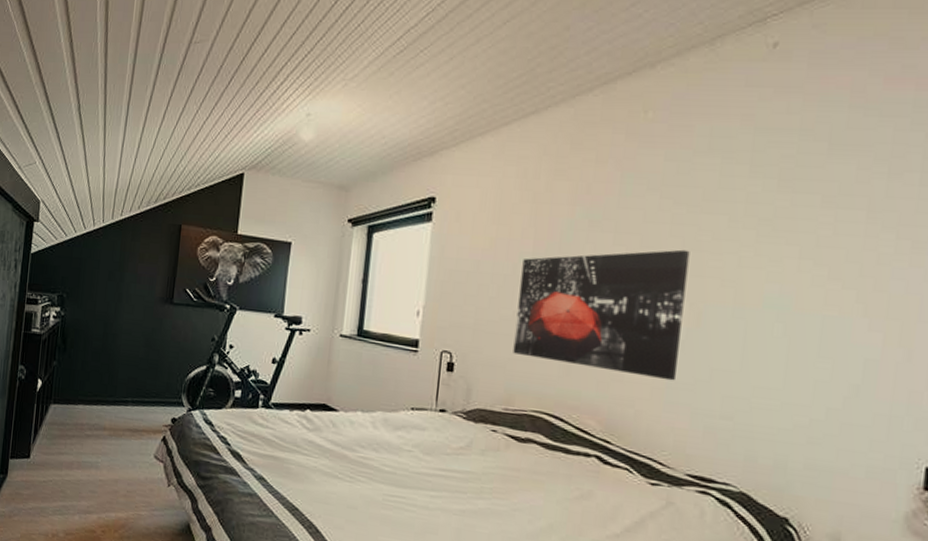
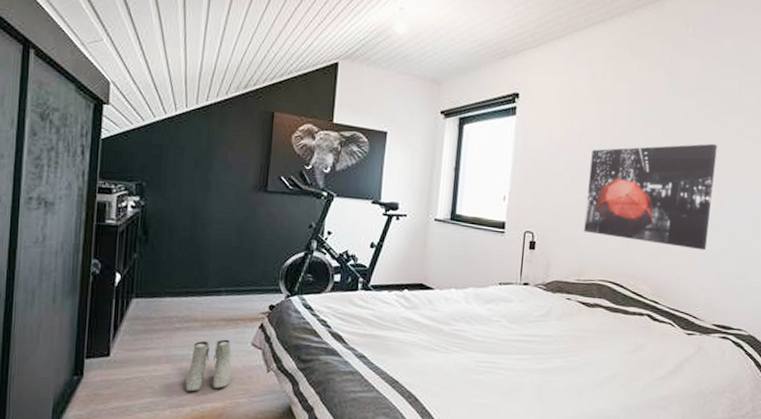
boots: none [93,449,135,500] -> present [185,339,231,392]

